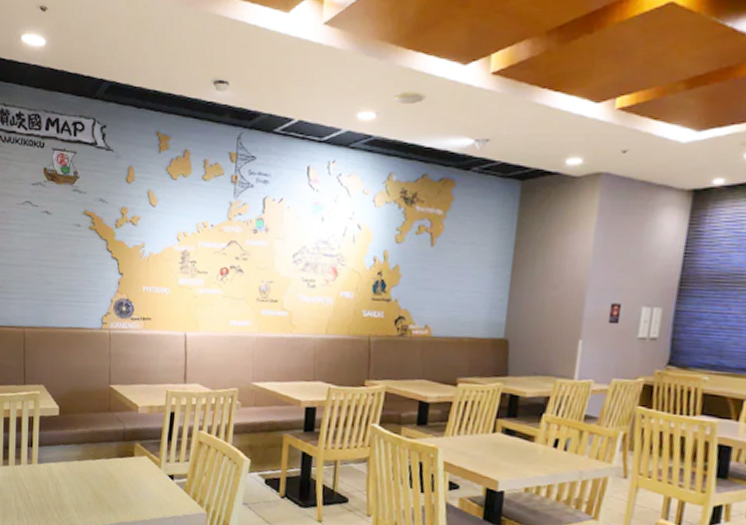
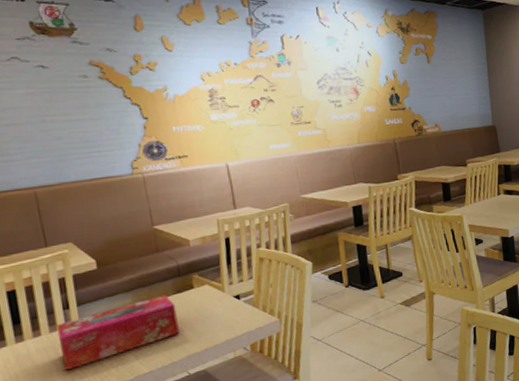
tissue box: none [20,455,116,504] -> present [56,294,179,371]

